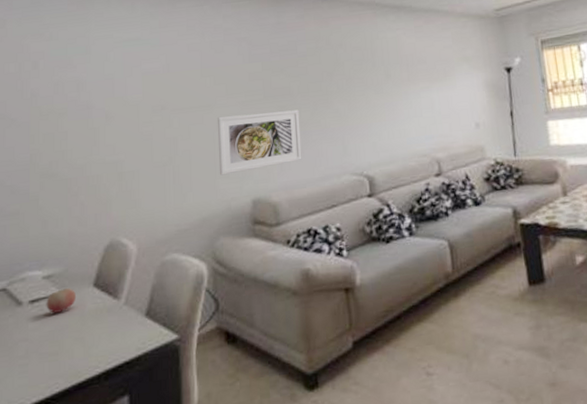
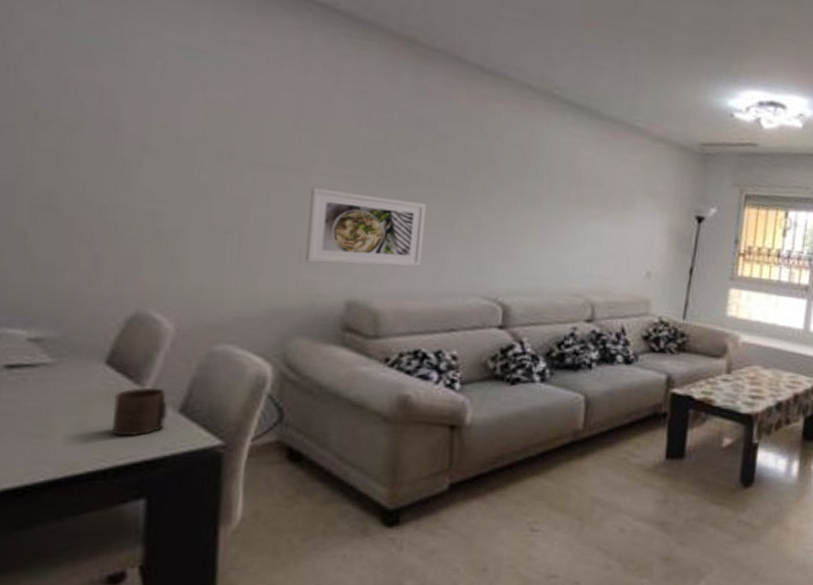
fruit: present [46,288,76,313] -> none [31,359,78,387]
cup: none [100,298,138,345] -> present [111,387,168,437]

